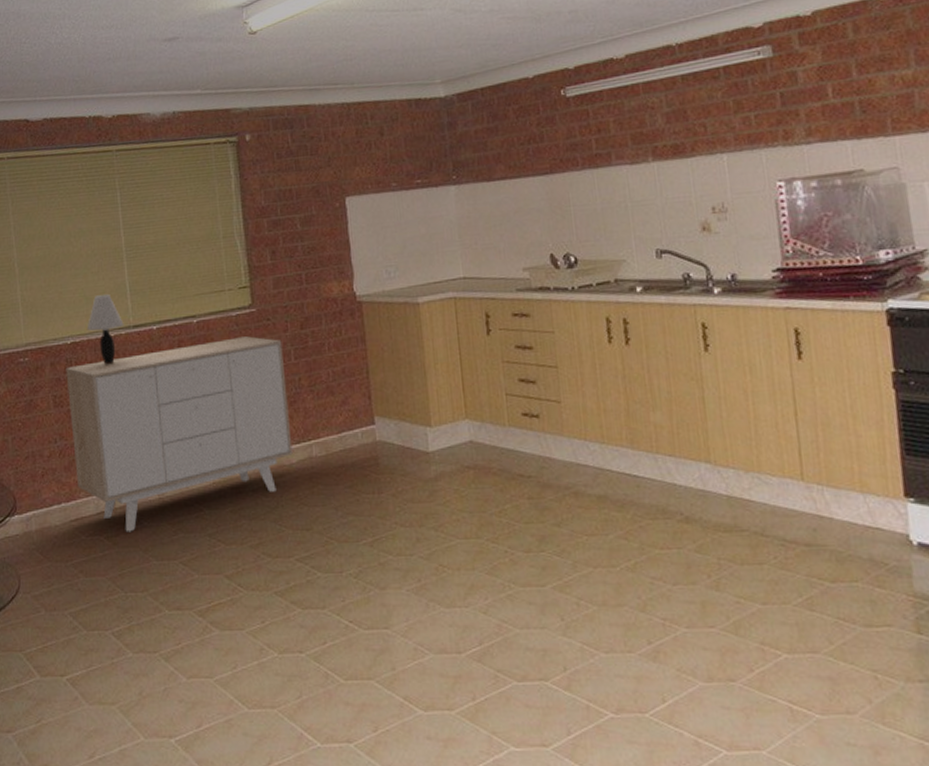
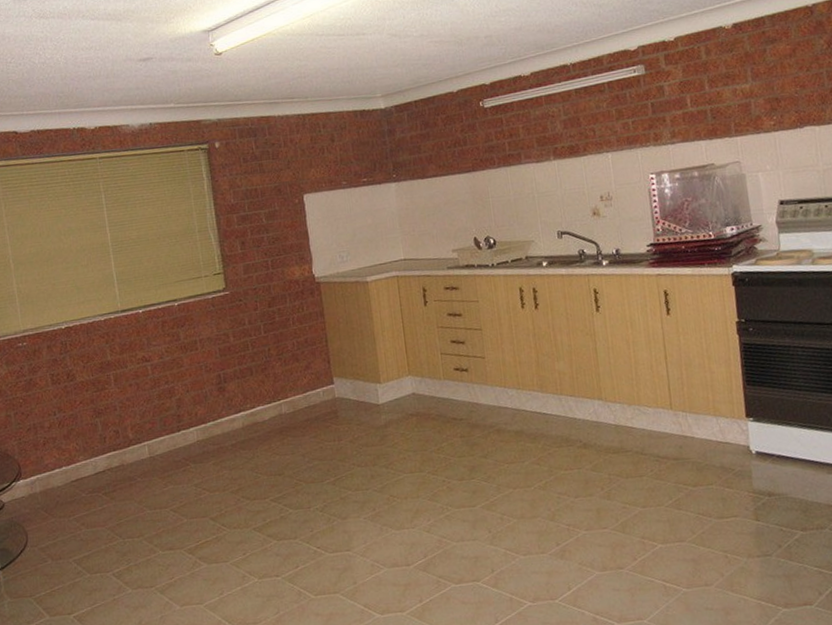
sideboard: present [66,336,293,533] -> none [61,315,265,488]
table lamp: present [86,294,124,365] -> none [79,284,113,346]

